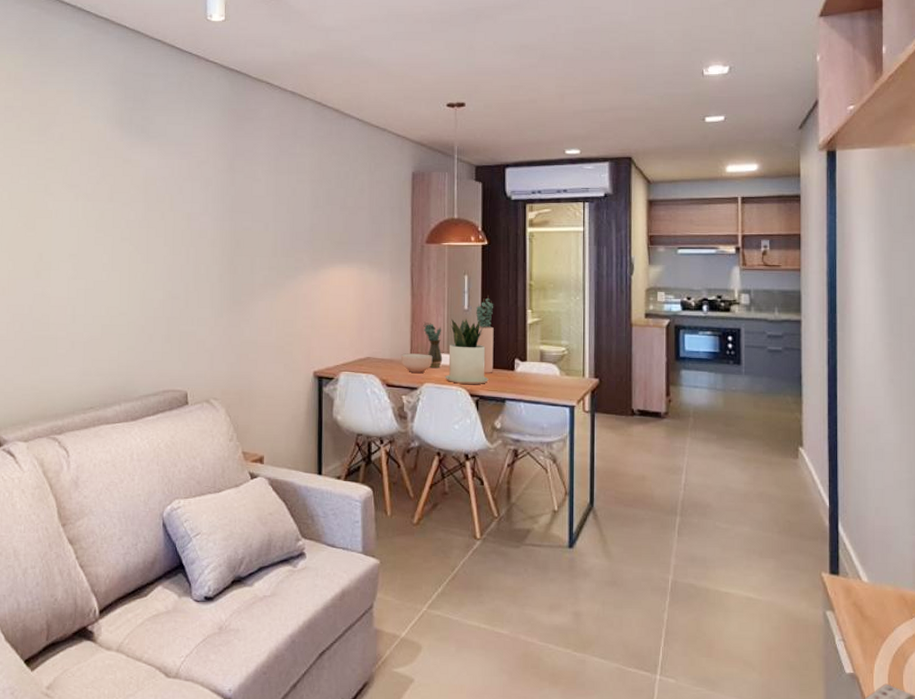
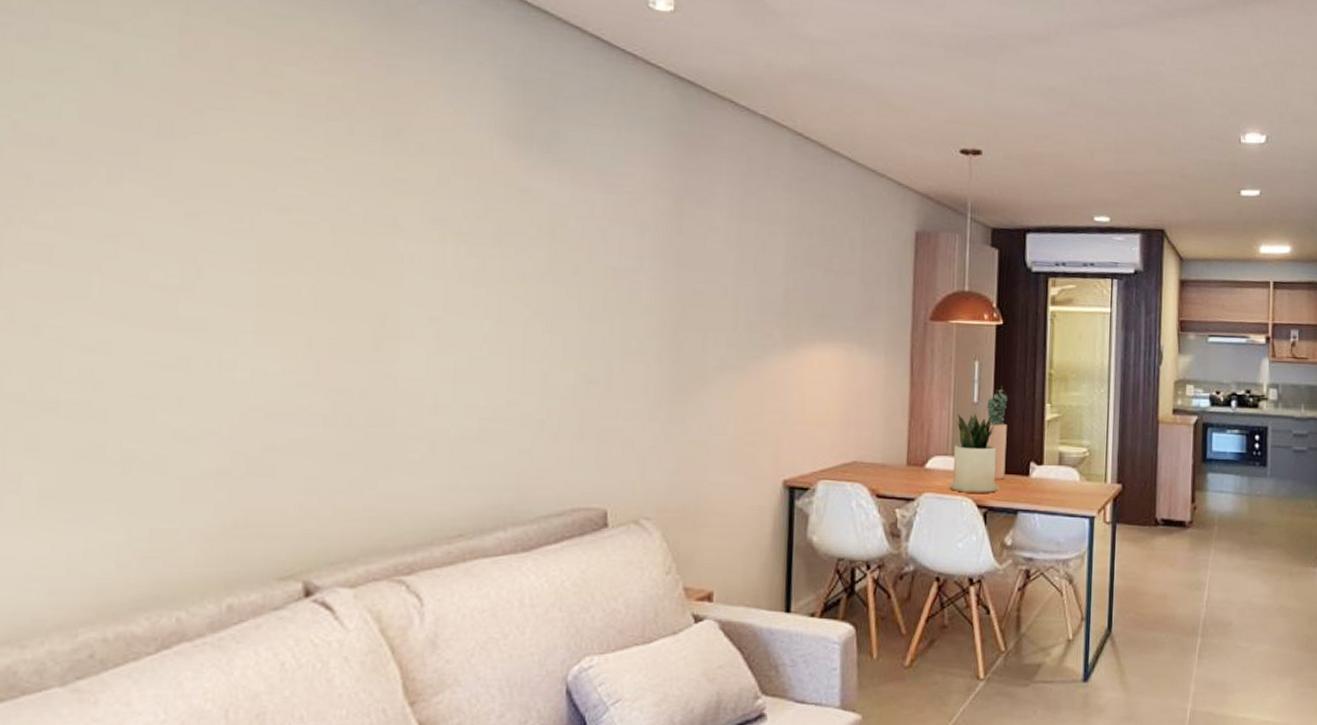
bowl: present [400,353,433,374] -> none [895,456,934,481]
vase: present [423,321,443,369] -> none [923,417,946,475]

